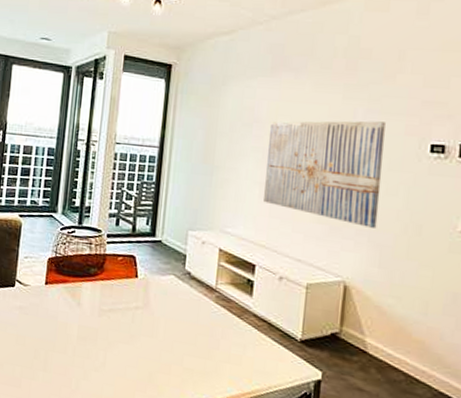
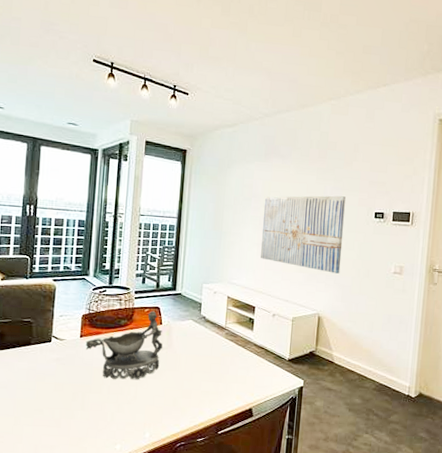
decorative bowl: none [50,259,138,344] -> present [85,311,163,380]

